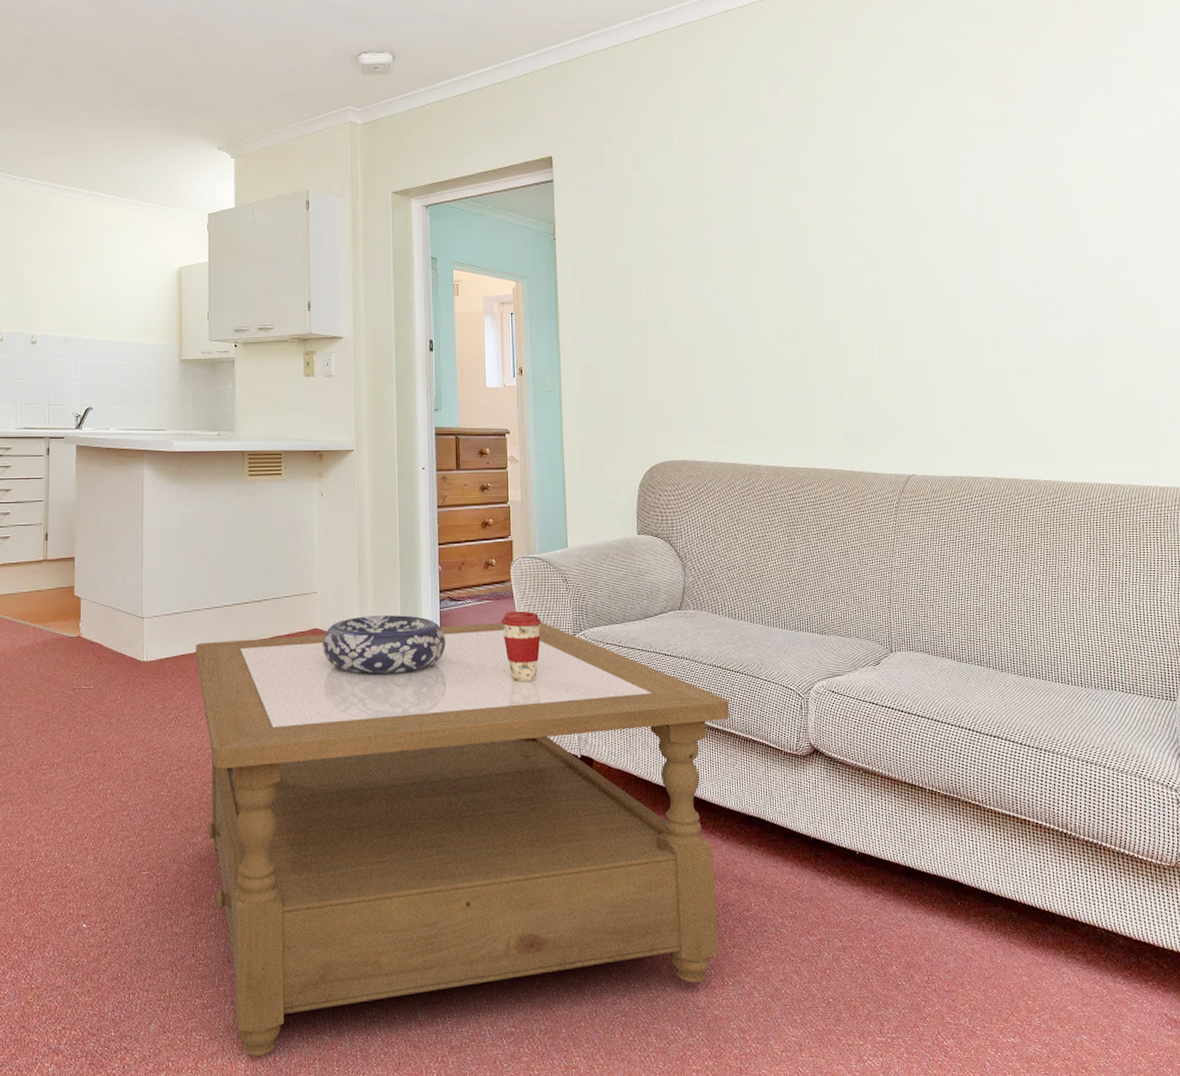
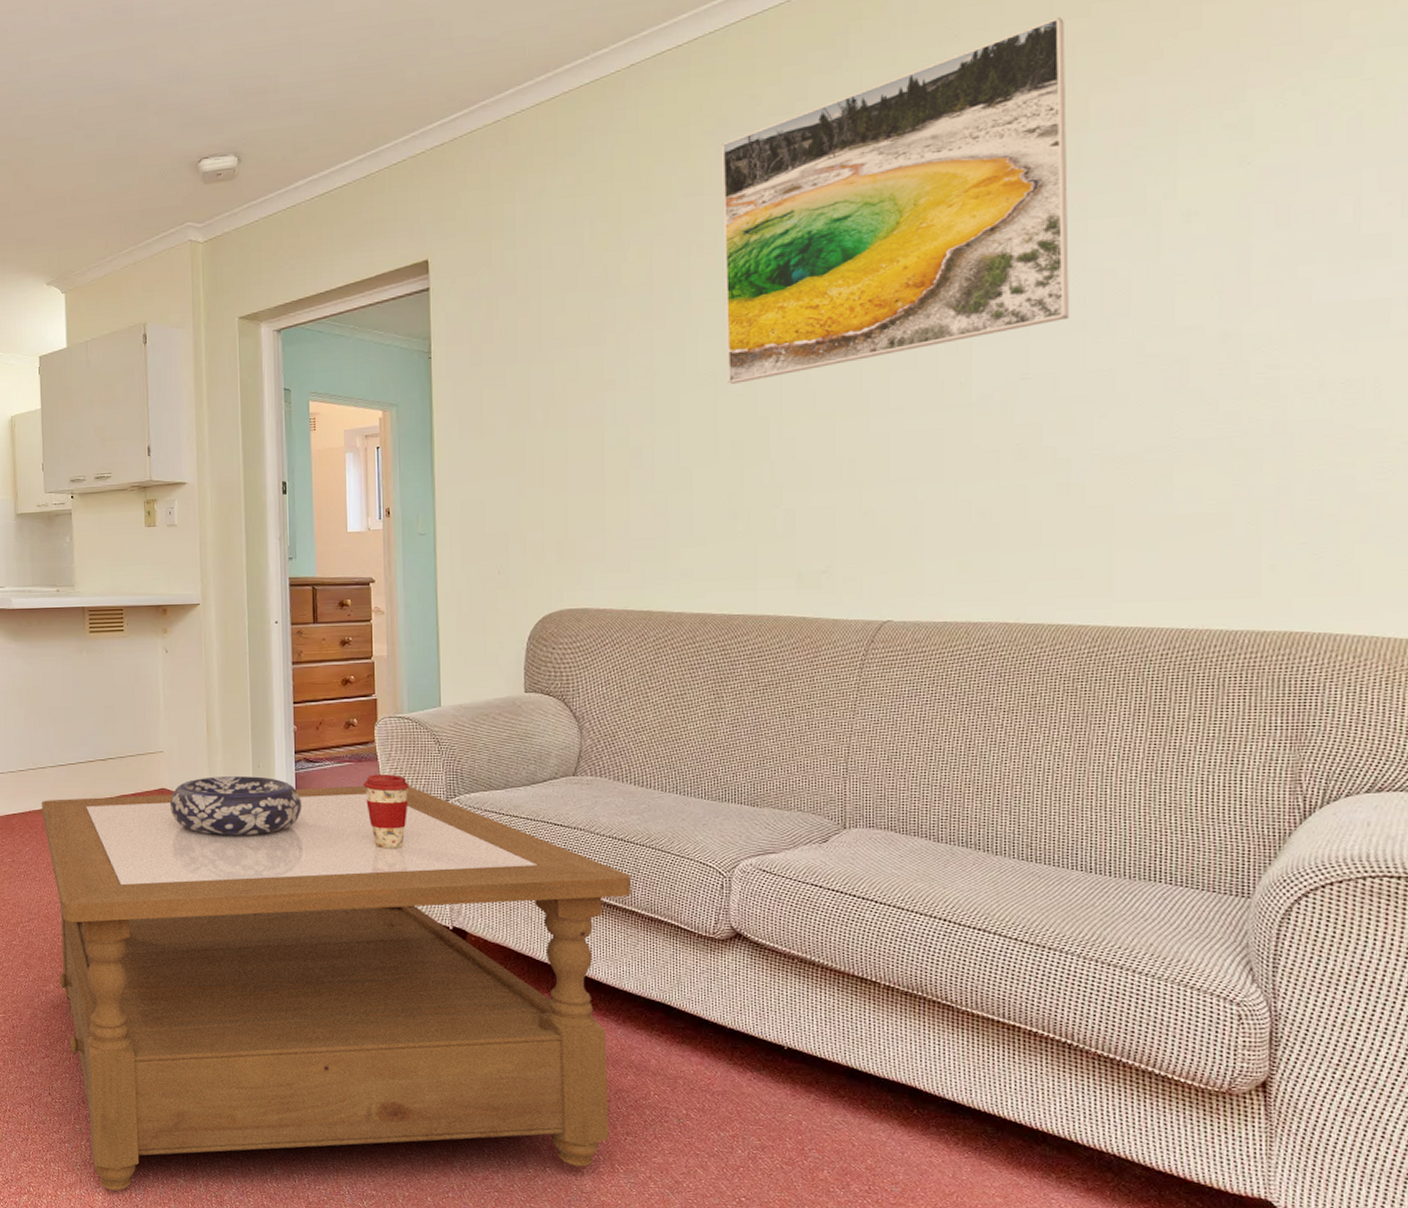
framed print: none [773,20,1020,276] -> present [721,17,1069,384]

